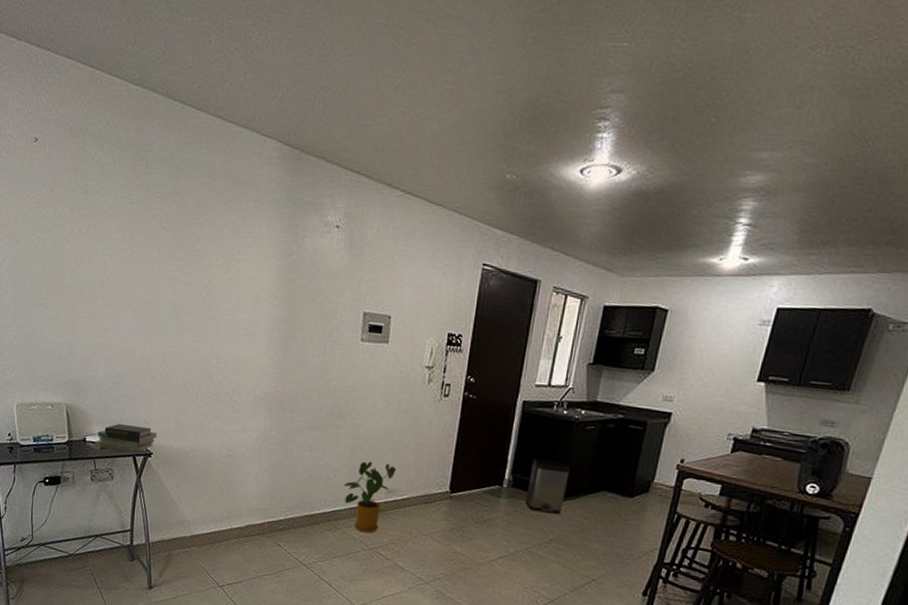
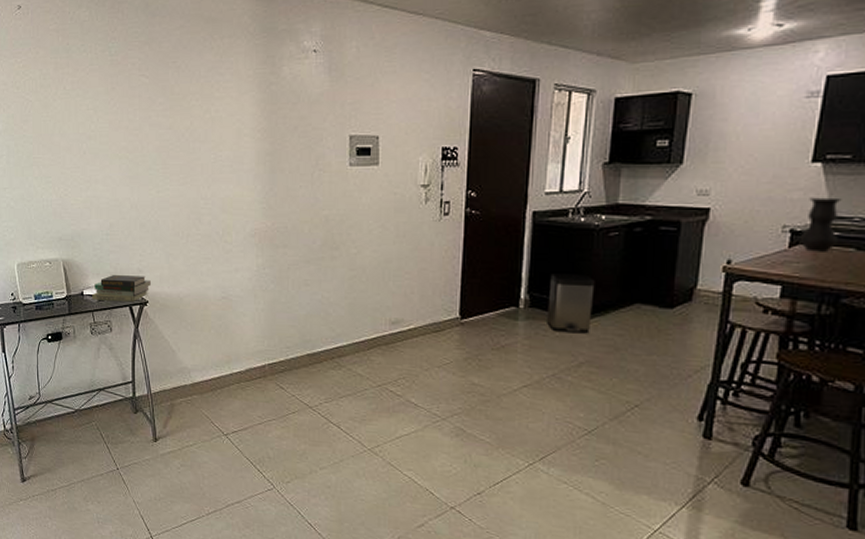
house plant: present [343,461,397,533] -> none [344,291,400,369]
vase: none [739,411,777,459] -> present [799,197,842,252]

